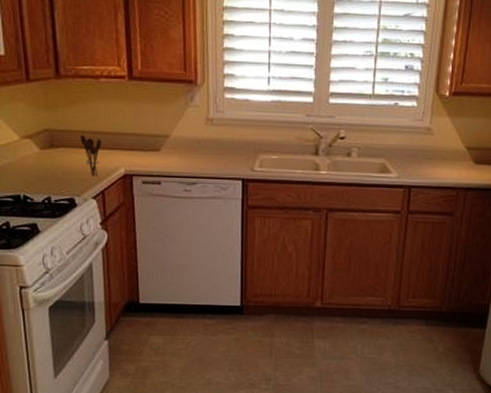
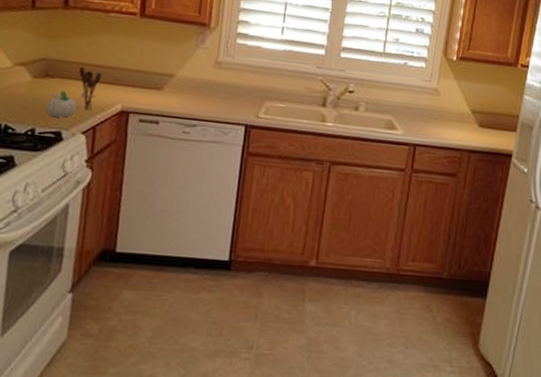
succulent planter: none [56,159,84,186] -> present [45,90,78,118]

